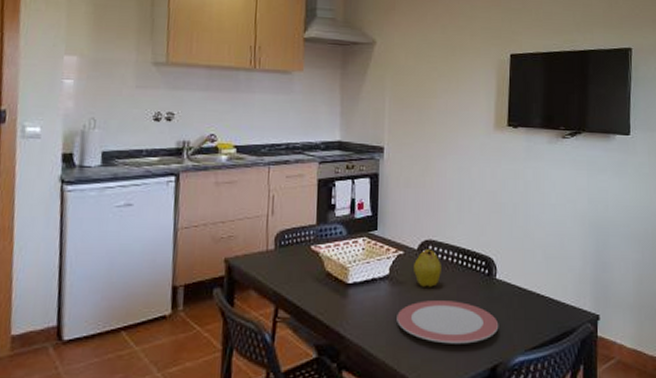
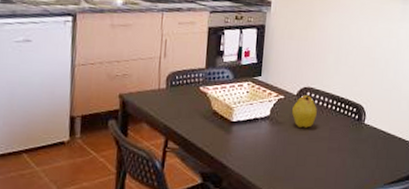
plate: present [397,301,499,344] -> none [274,139,364,177]

